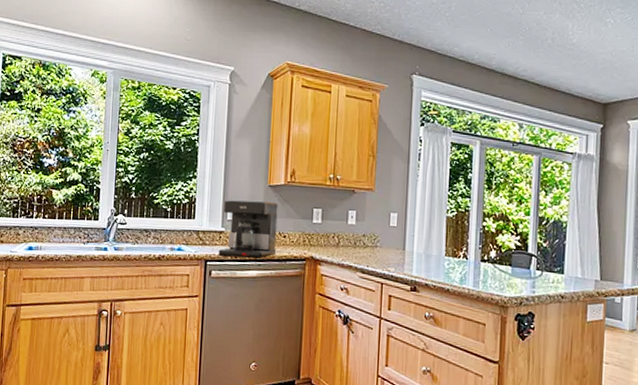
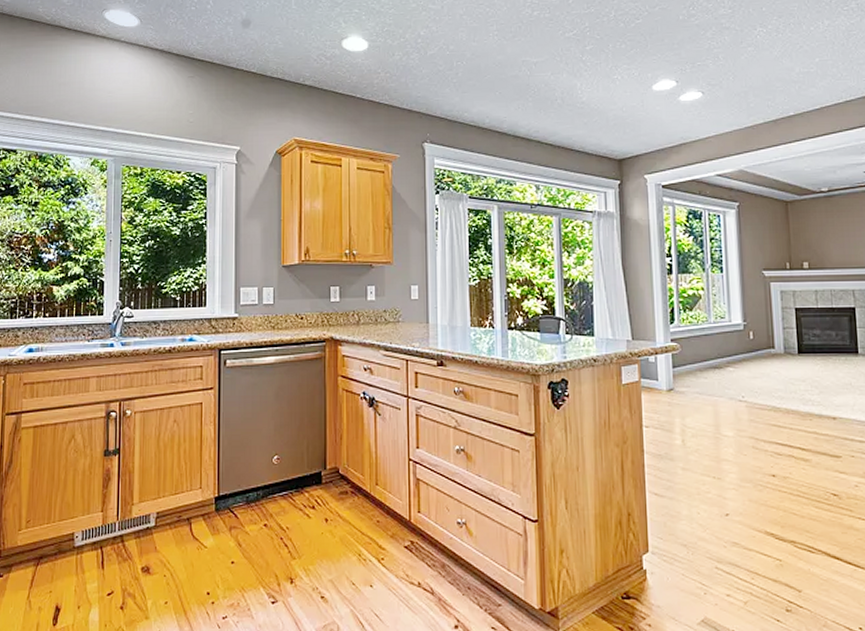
coffee maker: present [218,200,278,259] -> none [232,283,293,345]

